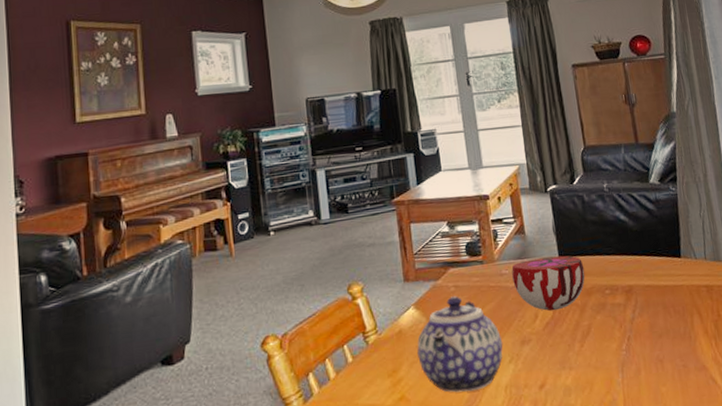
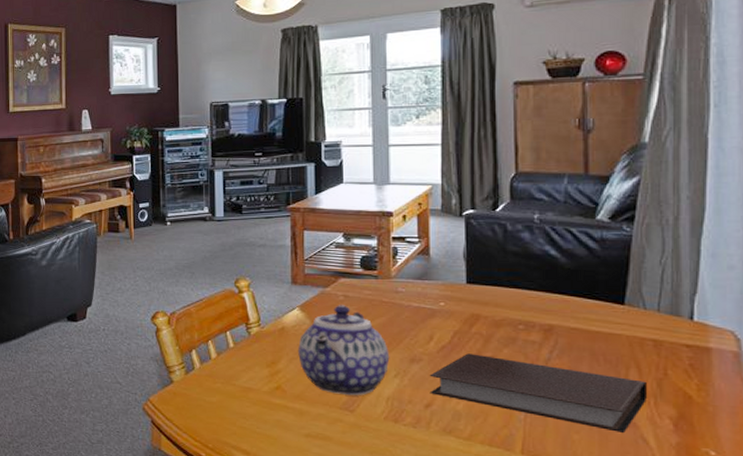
decorative bowl: present [511,255,586,311] -> none [409,282,496,336]
notebook: none [539,324,710,378] -> present [429,353,647,433]

